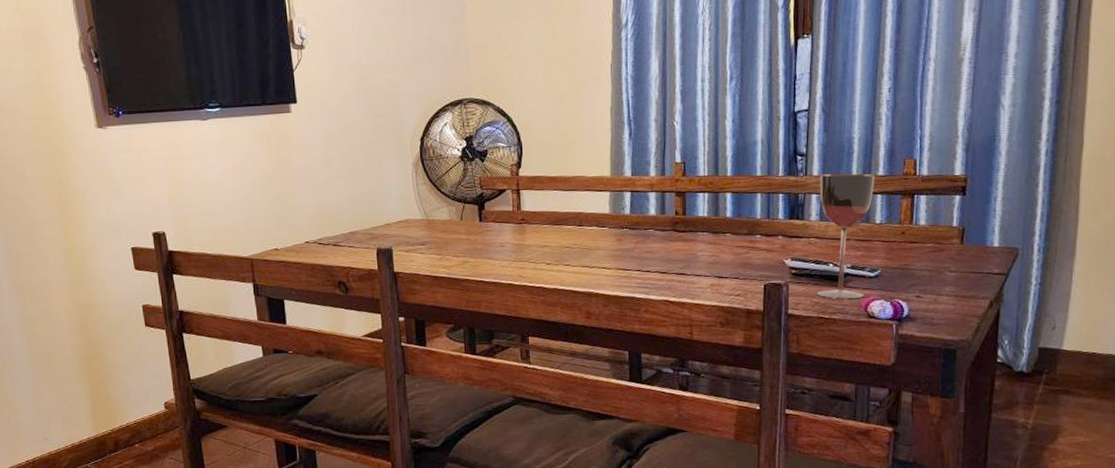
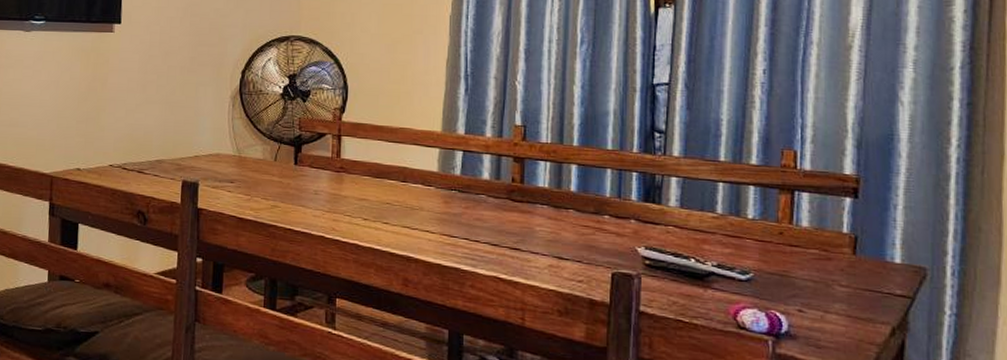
wineglass: present [816,173,875,299] -> none [673,156,747,303]

